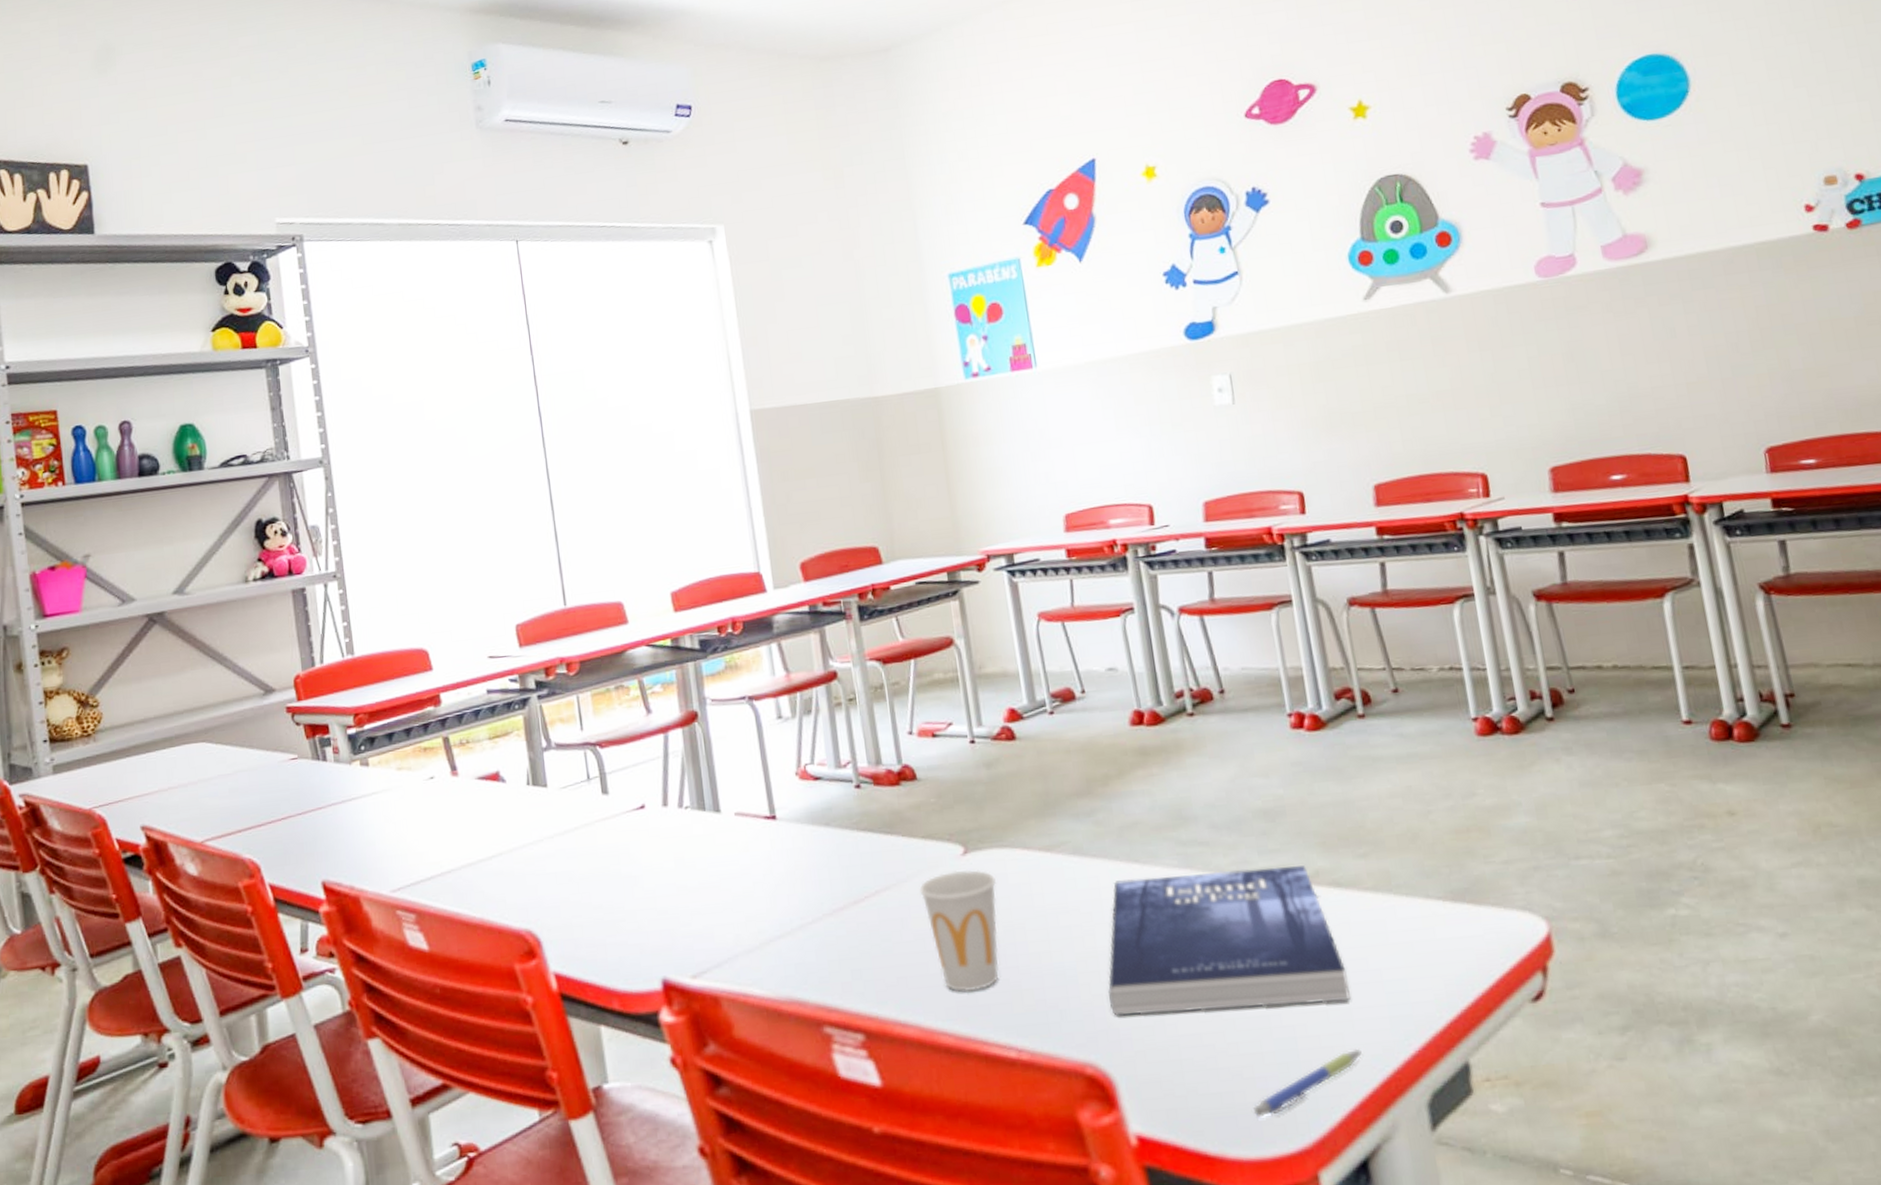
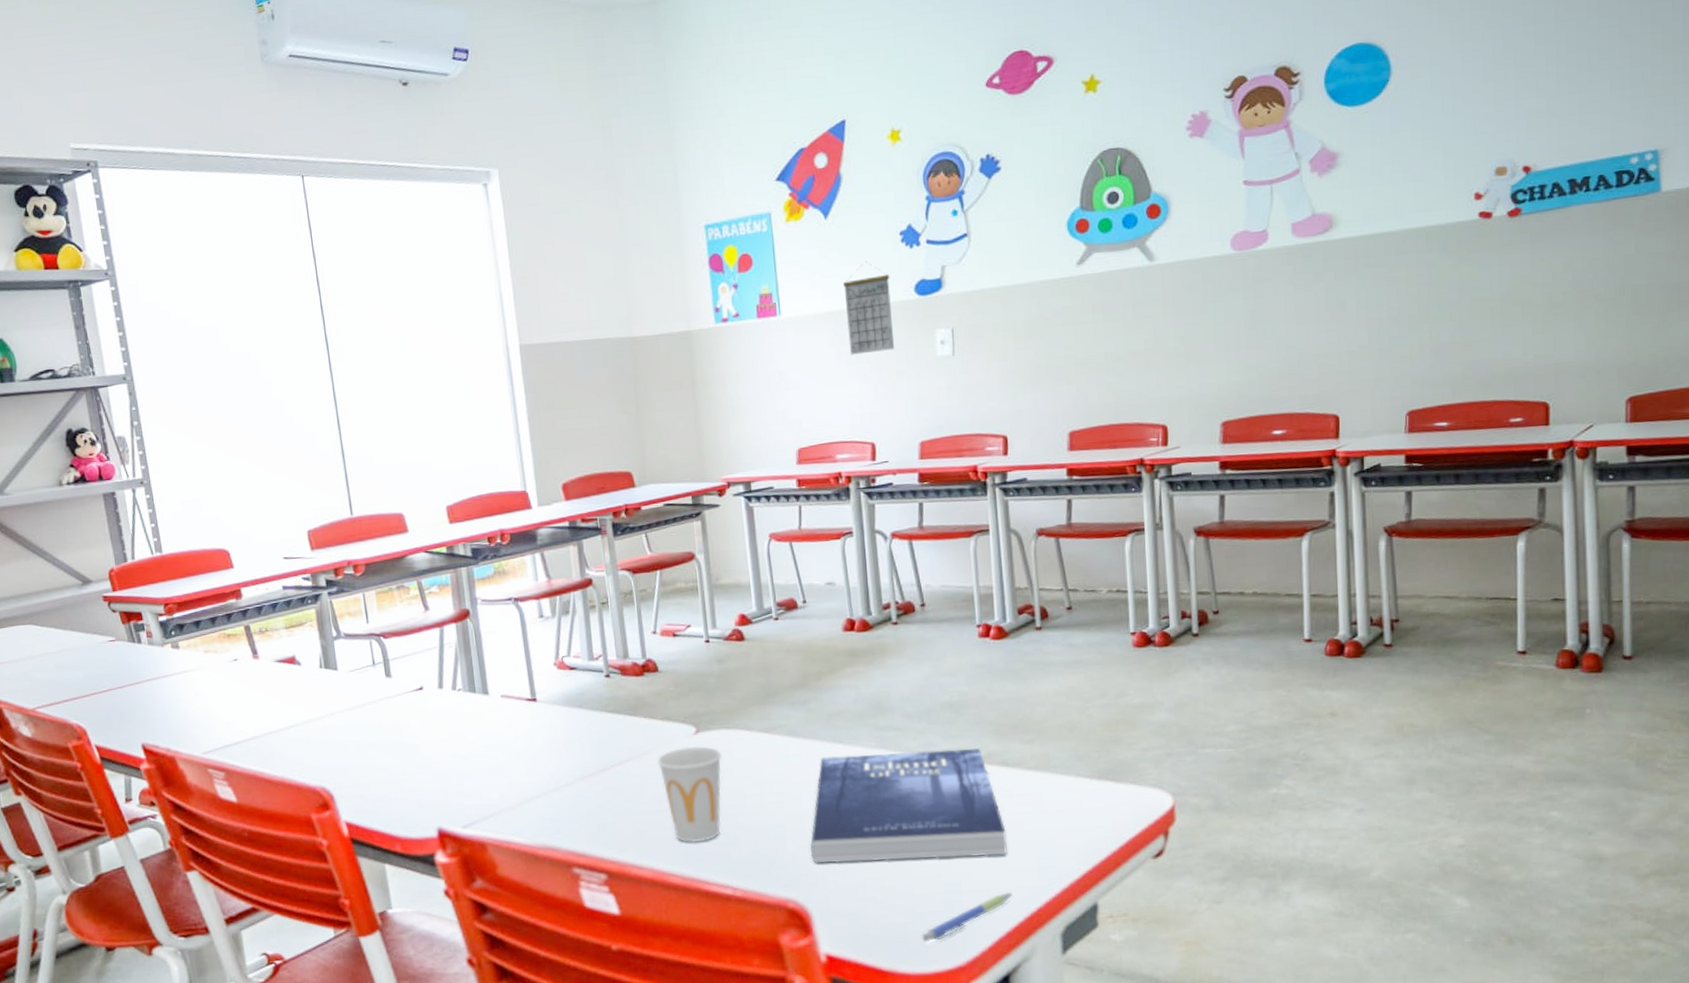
calendar: none [1104,305,1167,408] -> present [843,261,895,355]

